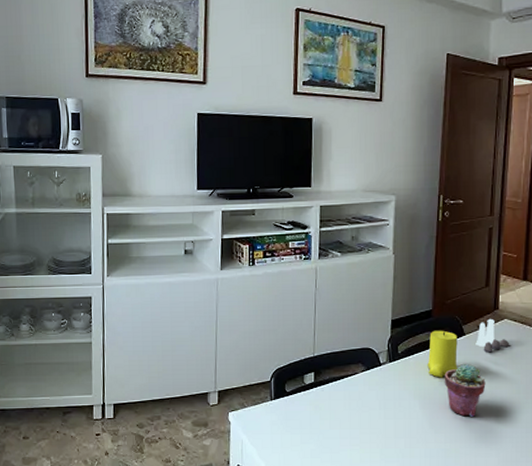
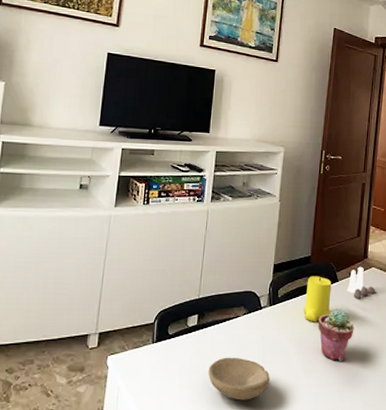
bowl: none [329,413,394,455] -> present [208,357,270,401]

